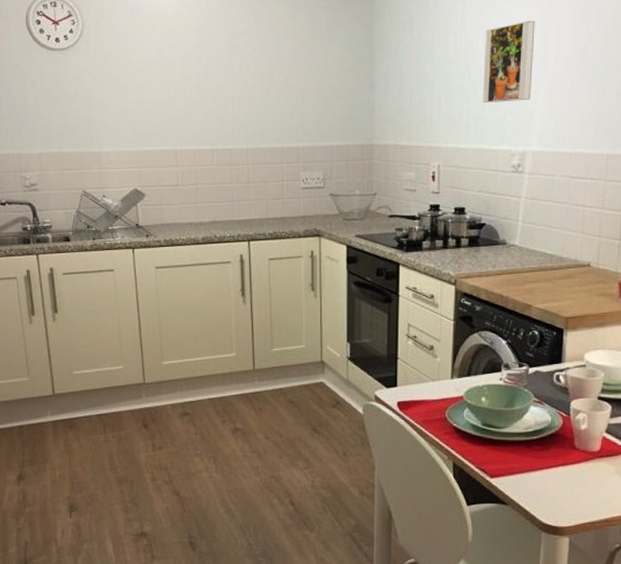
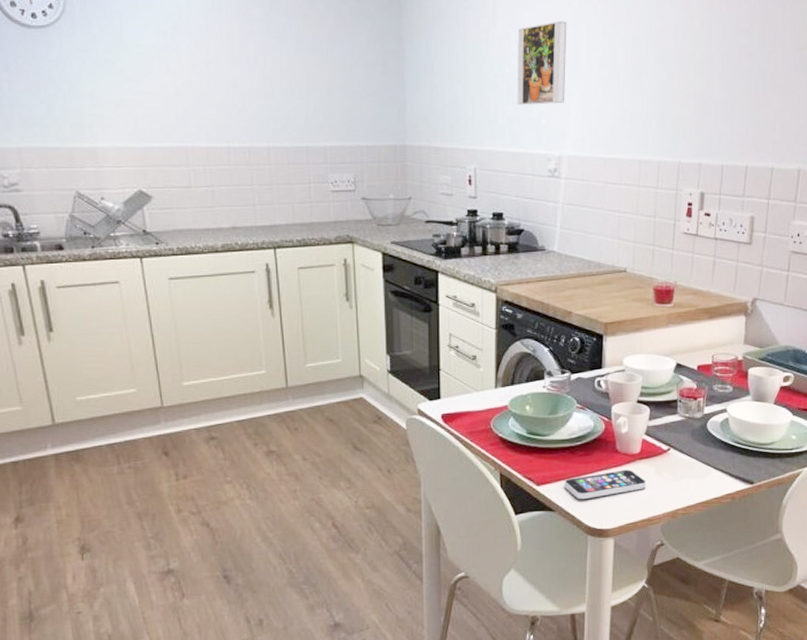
smartphone: none [519,467,606,495] -> present [564,469,646,500]

